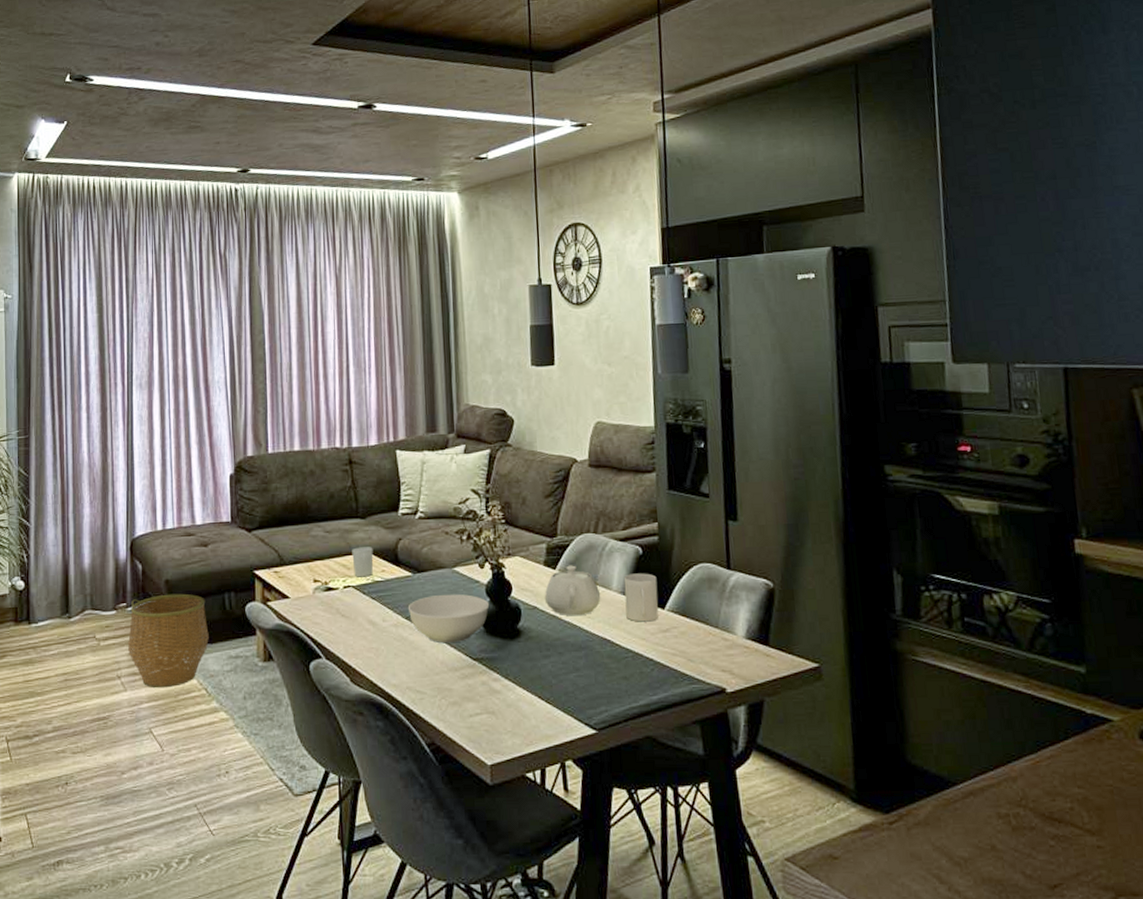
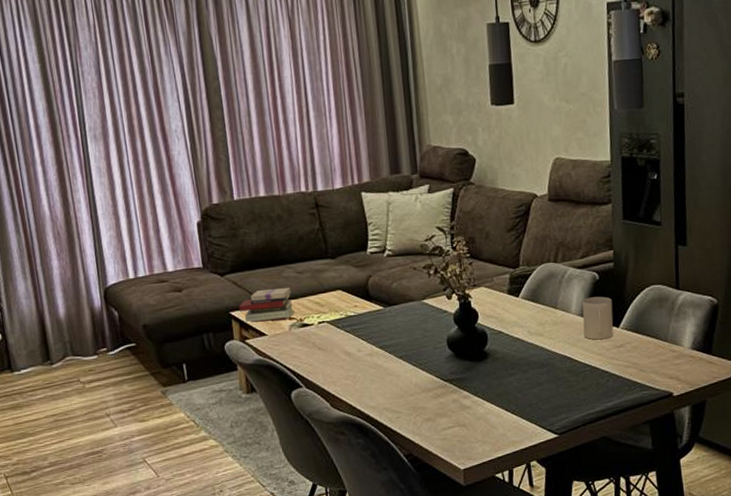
basket: present [128,593,209,687] -> none [111,336,192,422]
books: none [264,548,320,583] -> present [239,288,295,323]
candle holder: present [352,547,374,577] -> none [324,284,346,313]
bowl: present [407,594,490,644] -> none [380,323,458,368]
teapot: present [544,565,601,616] -> none [508,292,561,338]

